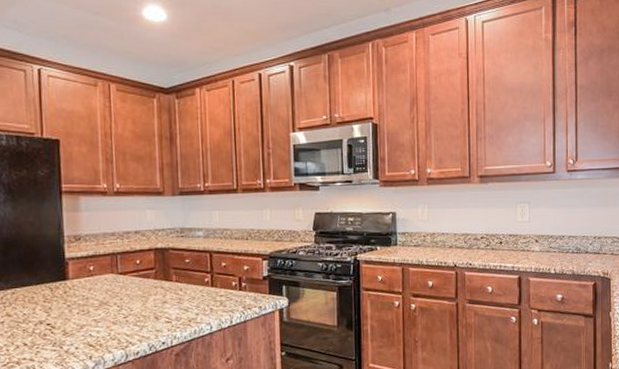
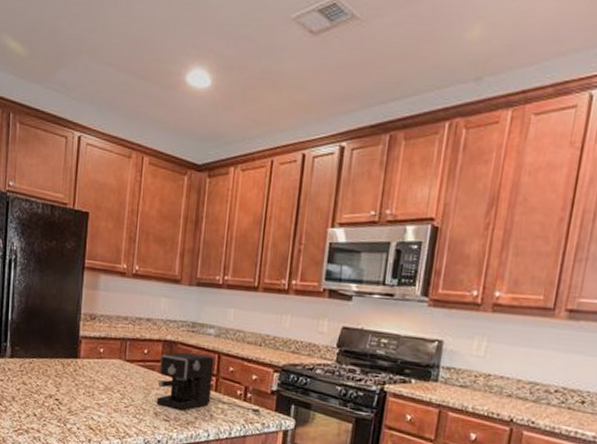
coffee maker: none [154,255,256,310] -> present [156,352,260,414]

